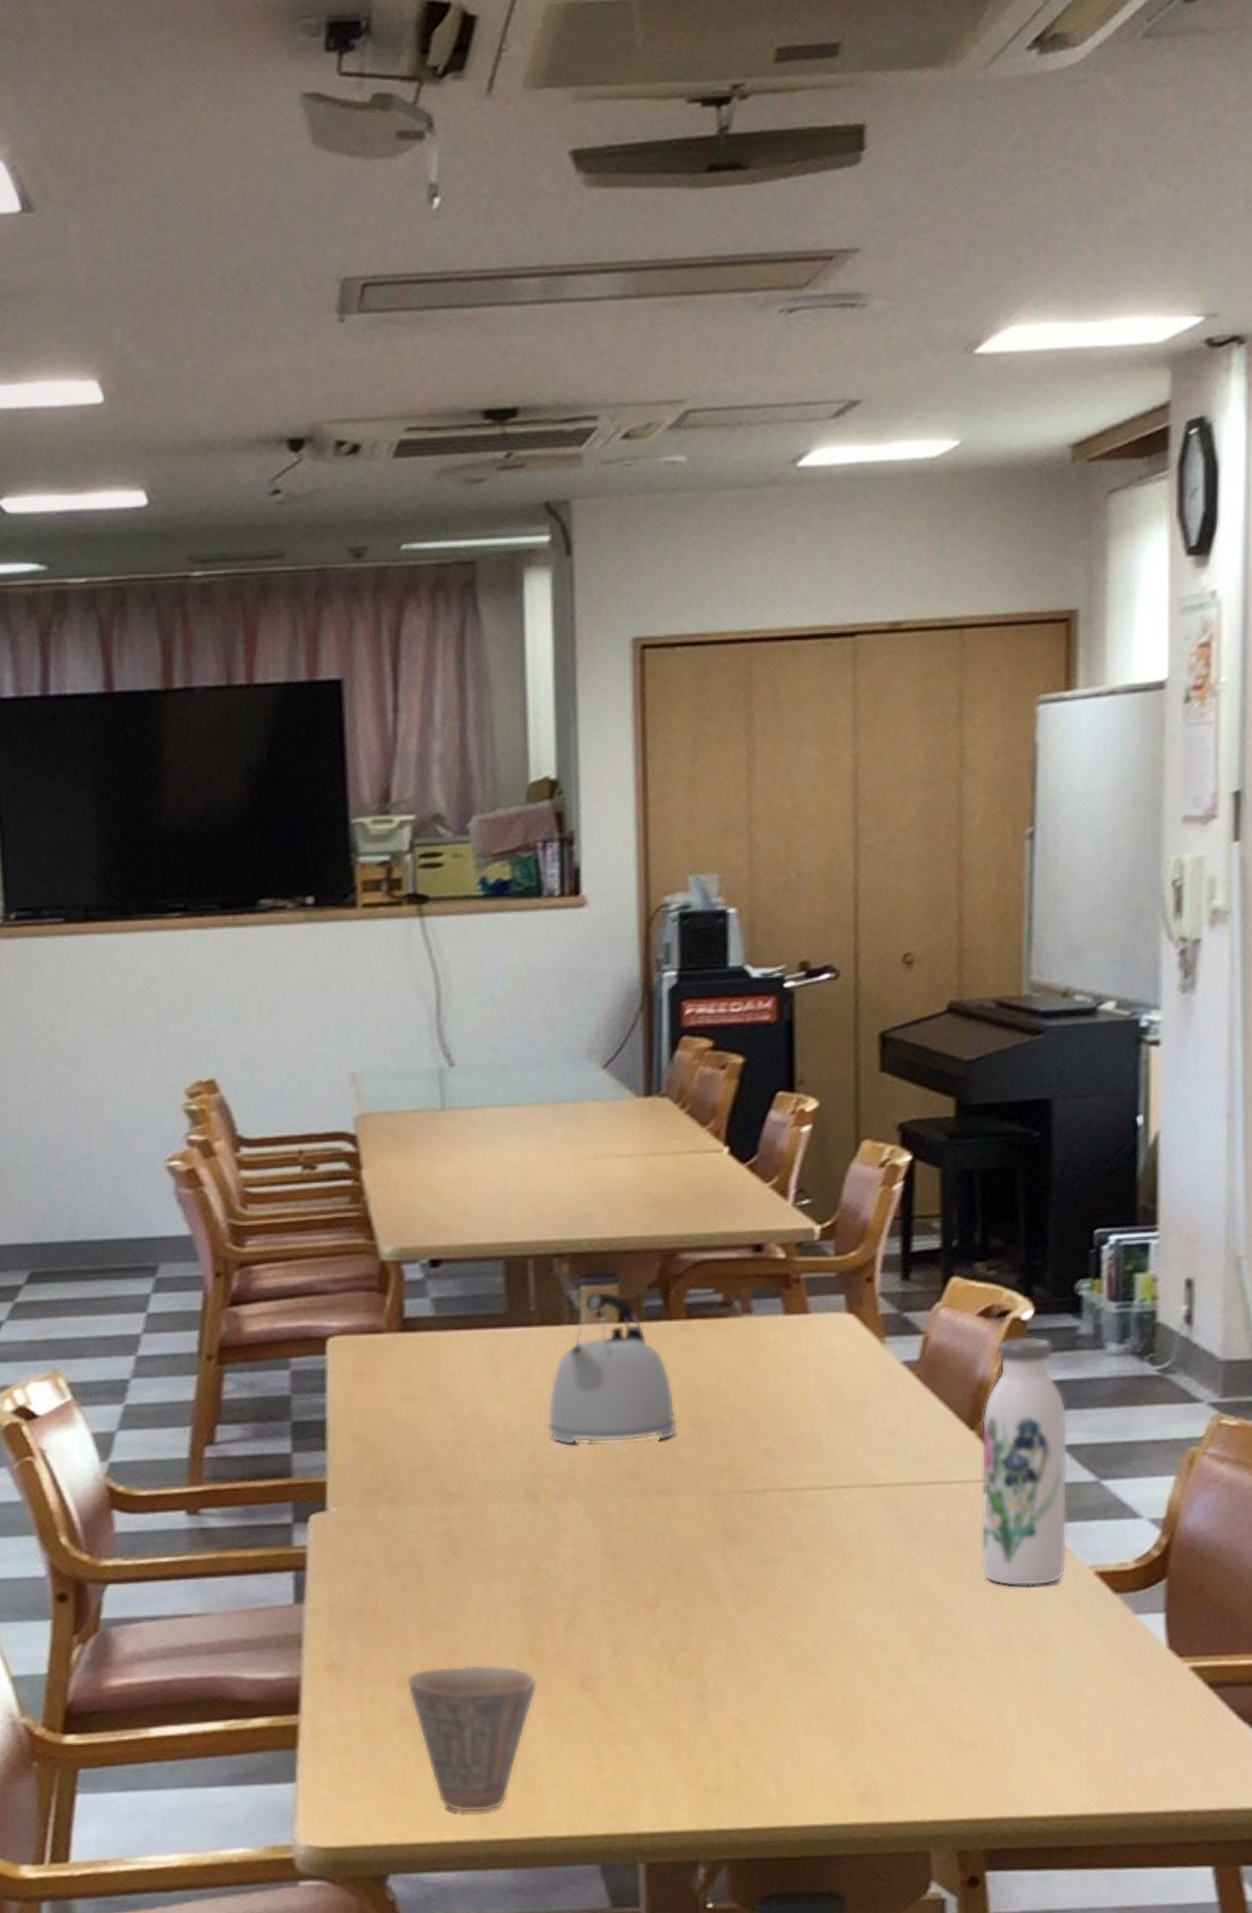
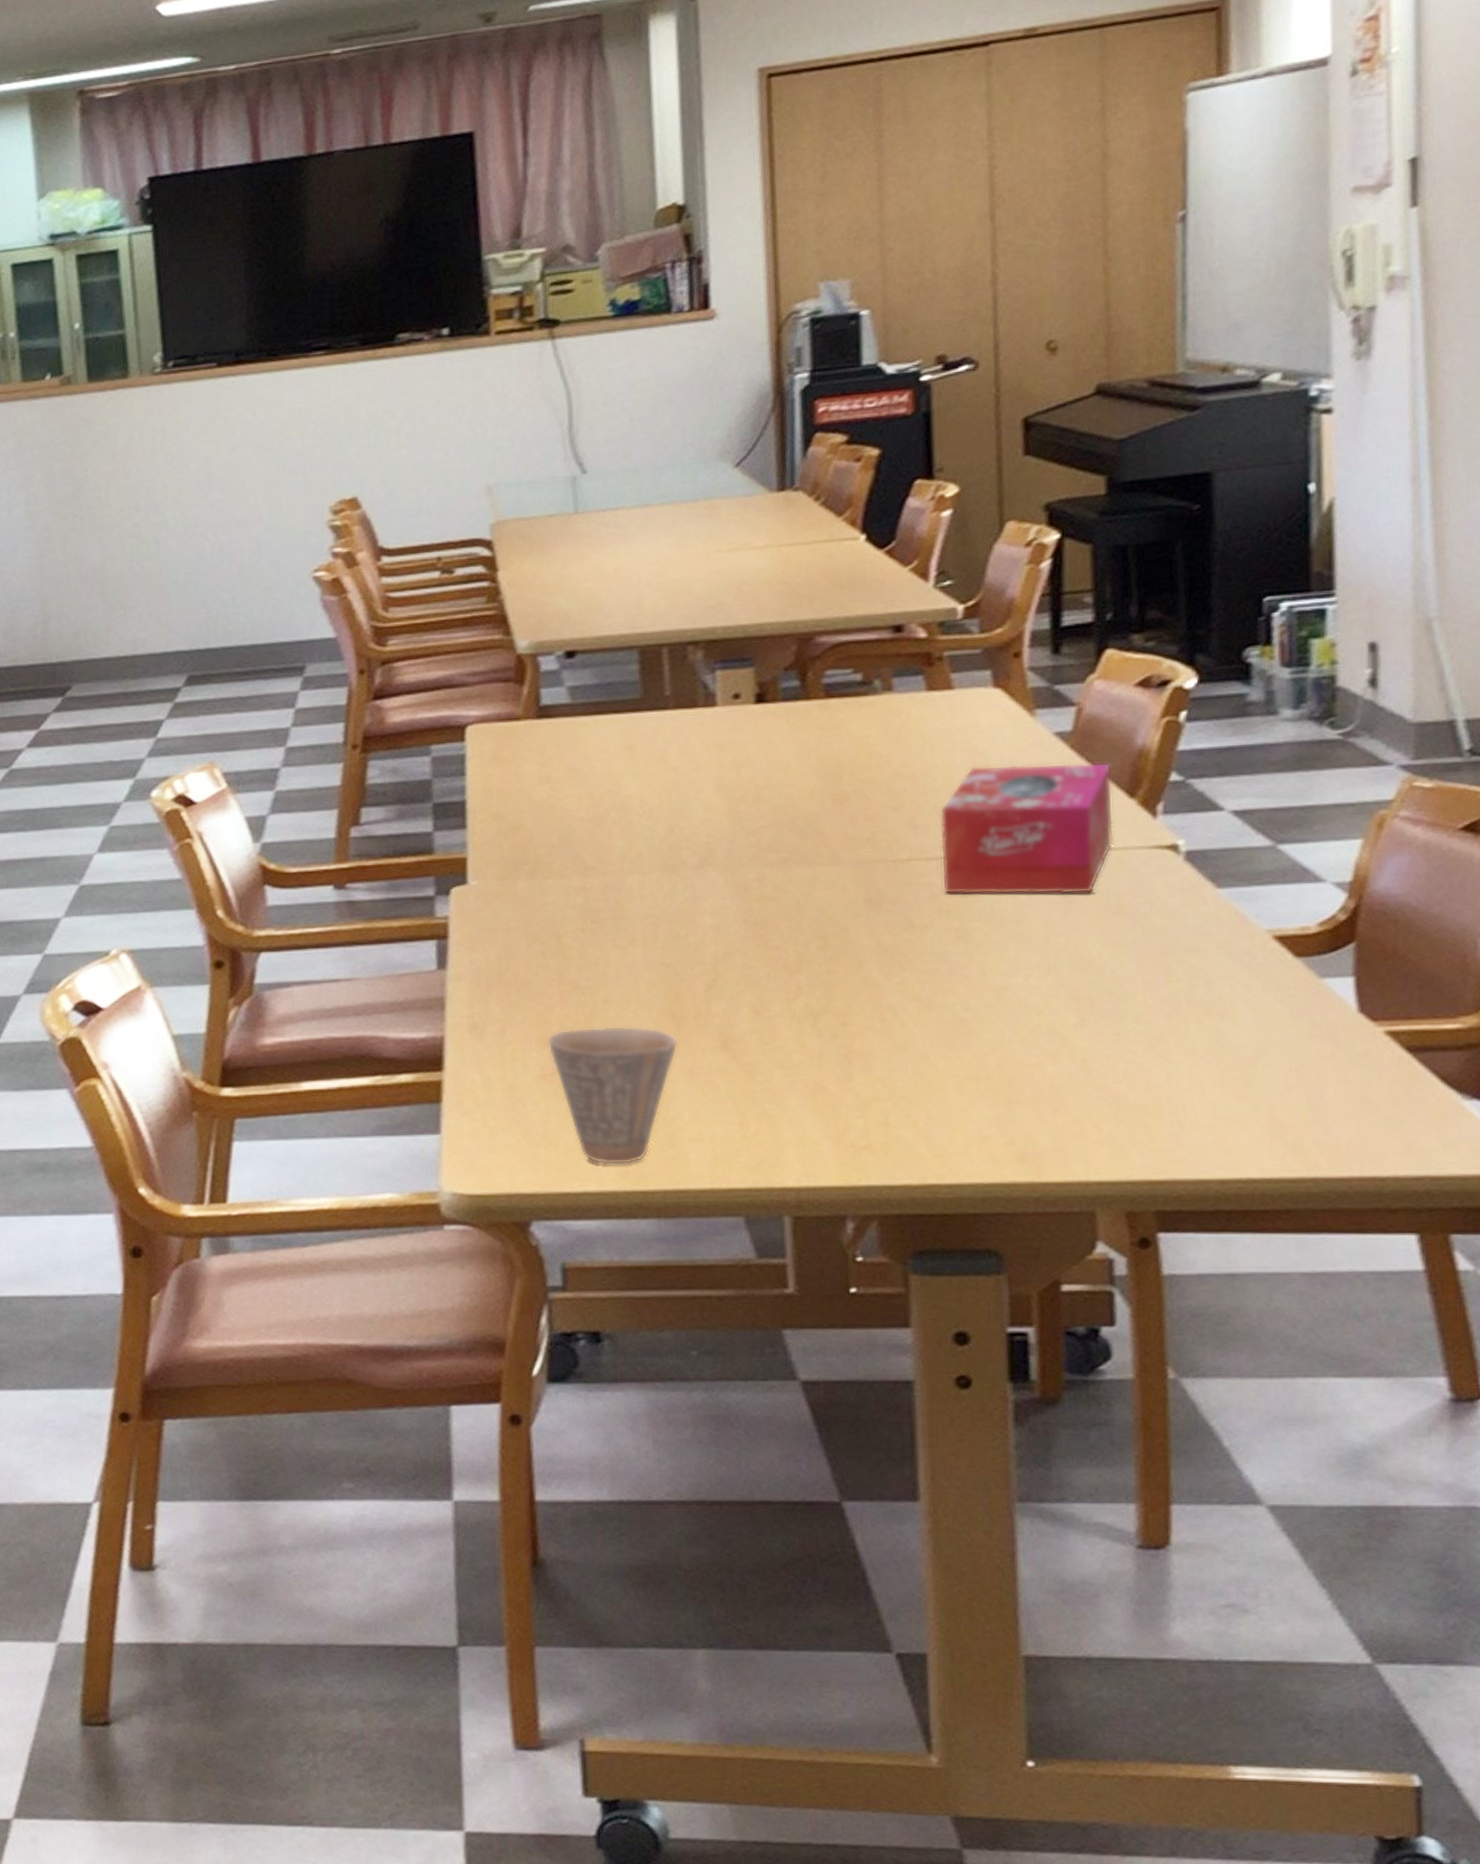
kettle: present [548,1291,677,1446] -> none [684,674,817,820]
tissue box: none [794,1393,955,1529] -> present [940,762,1114,895]
water bottle: present [981,1335,1069,1587] -> none [1142,703,1241,951]

